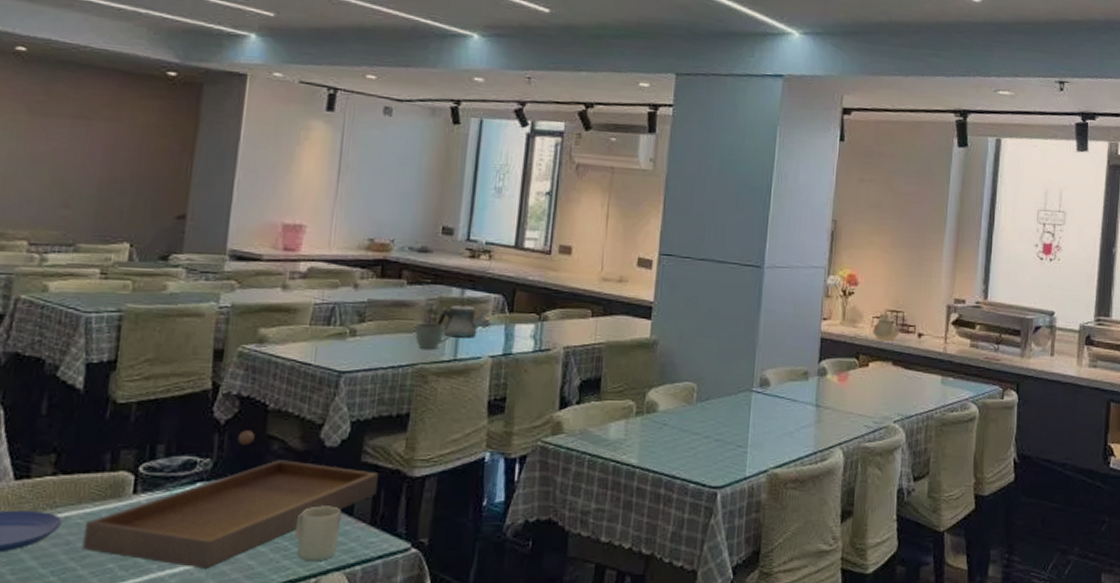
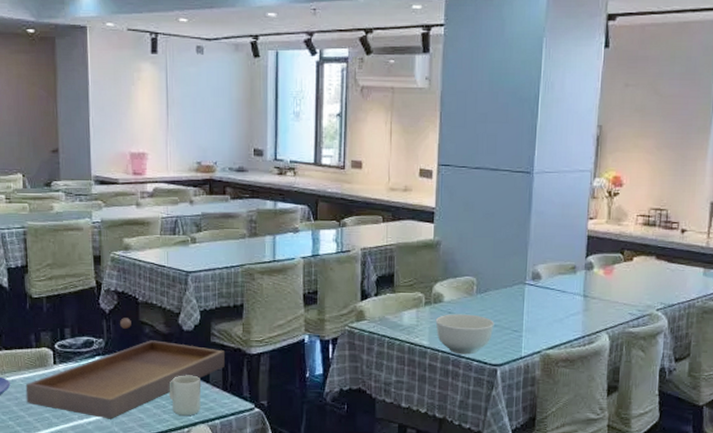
cup: present [414,322,452,349] -> none [240,231,270,252]
teapot: present [436,303,489,338] -> none [257,213,297,243]
bowl: none [647,426,716,475] -> present [435,314,494,355]
teapot: present [873,313,900,341] -> none [637,211,663,237]

